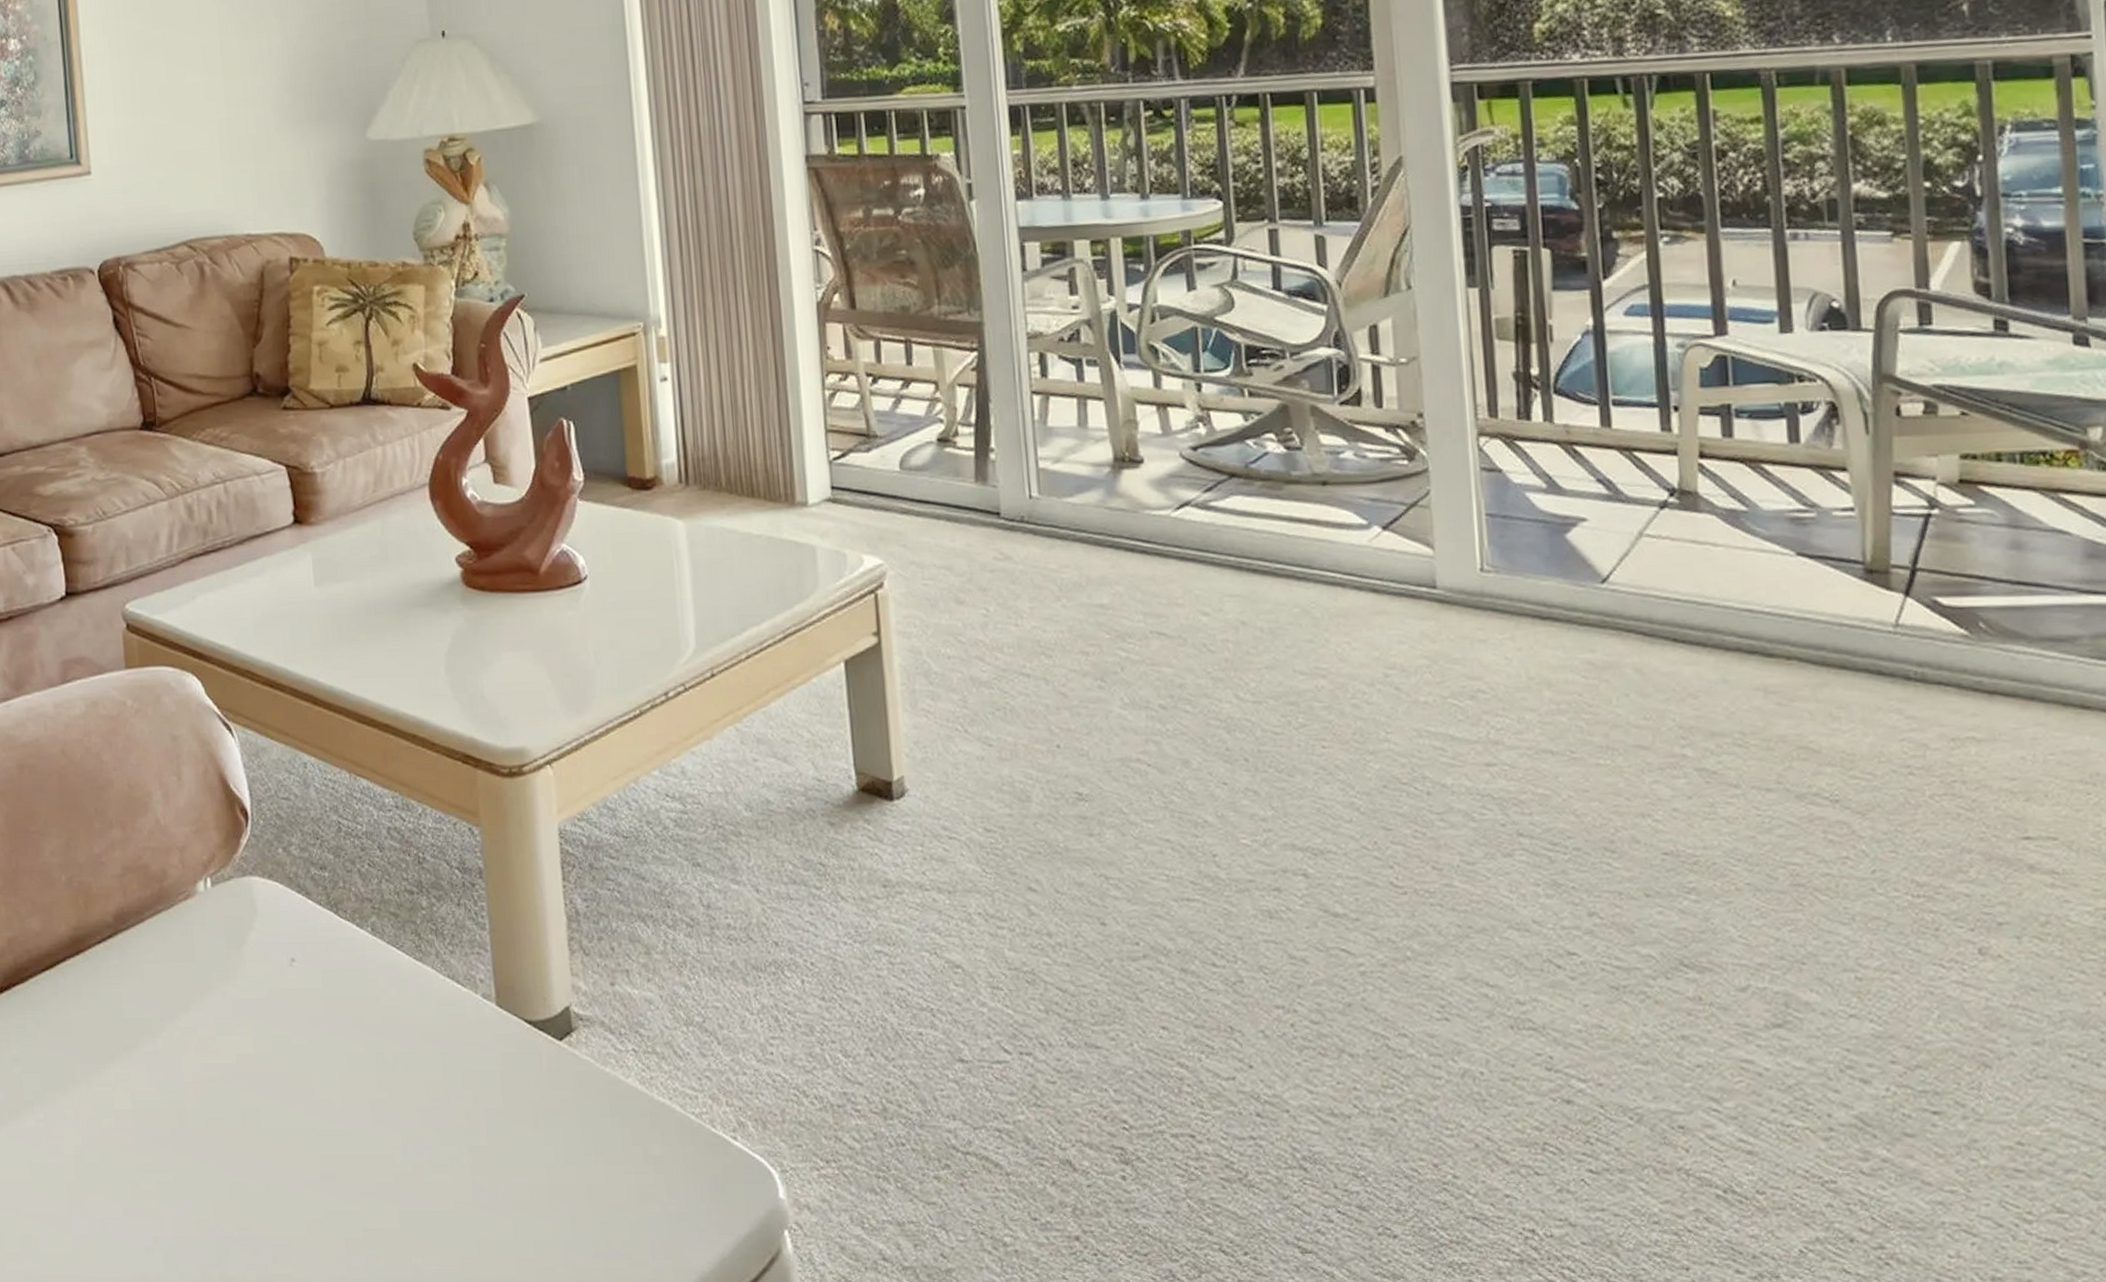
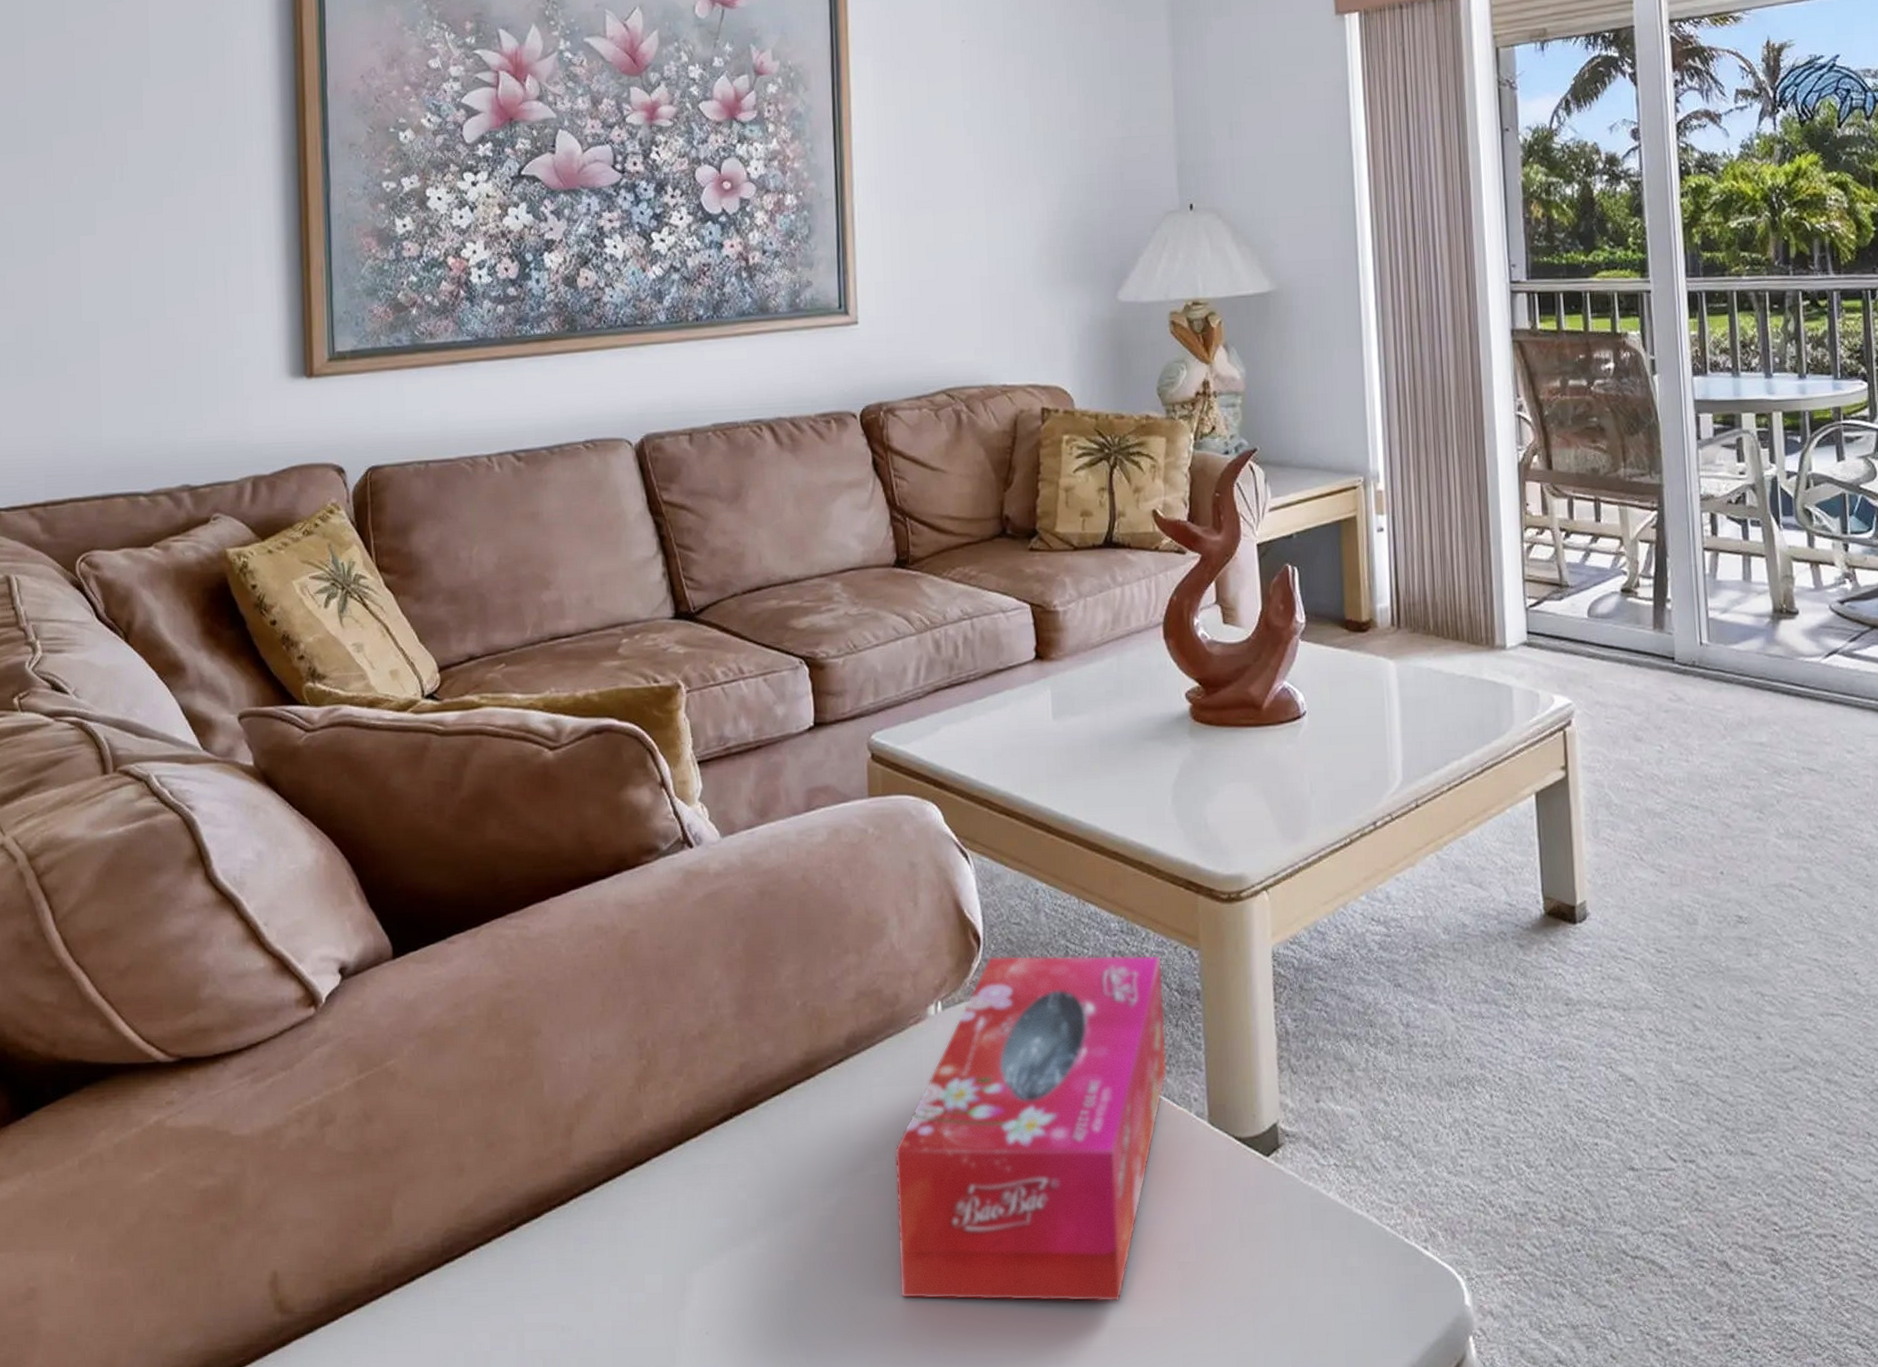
tissue box: none [169,831,450,1185] -> present [894,955,1167,1302]

